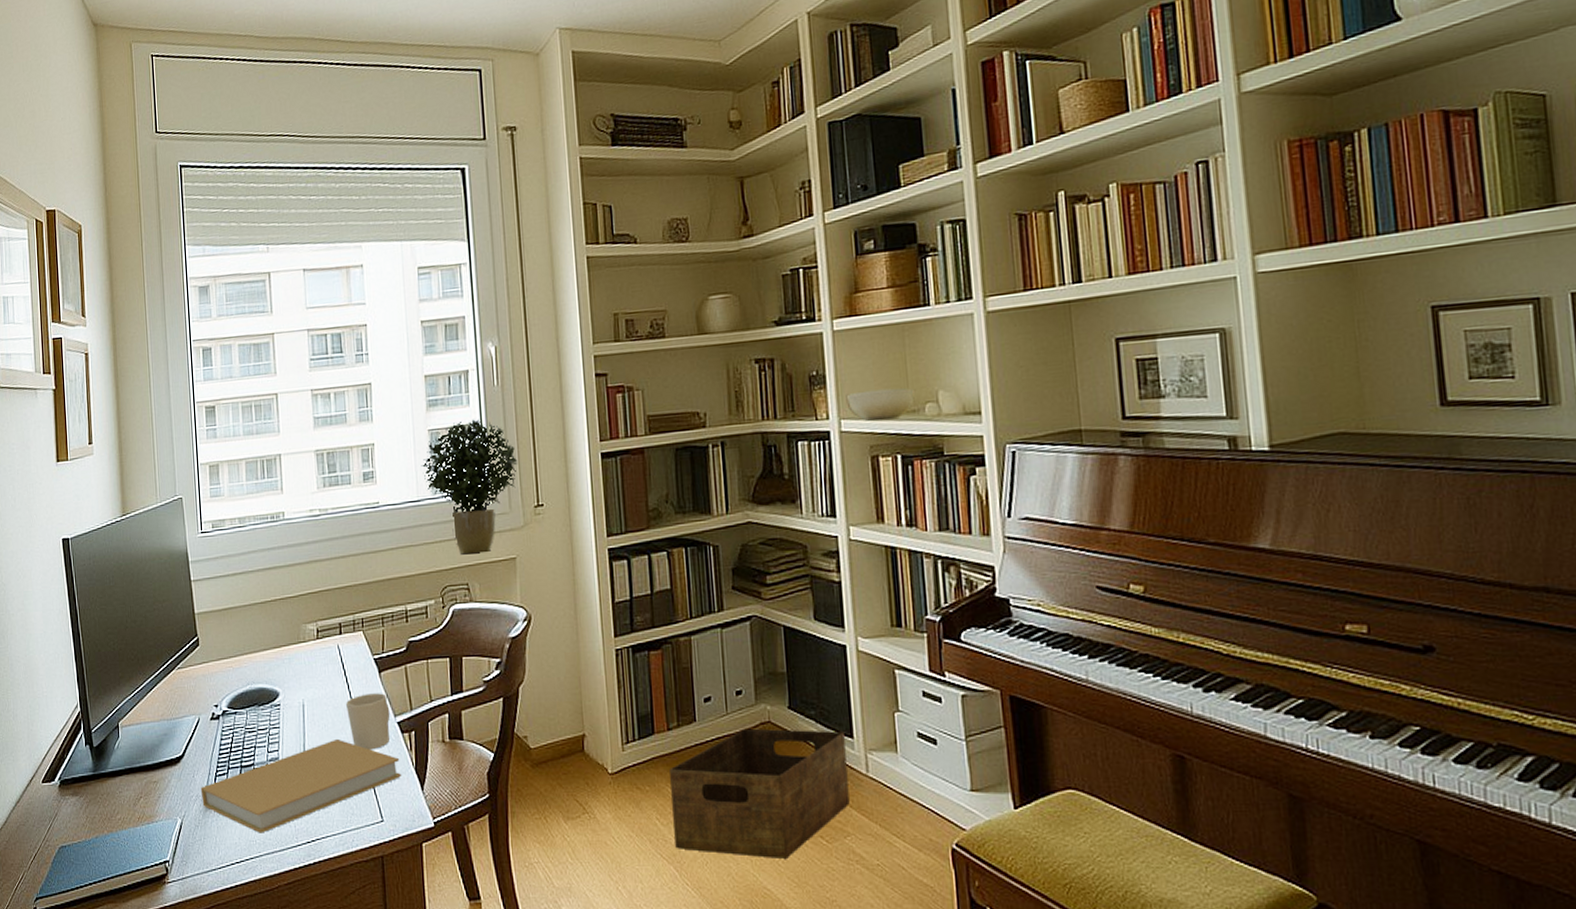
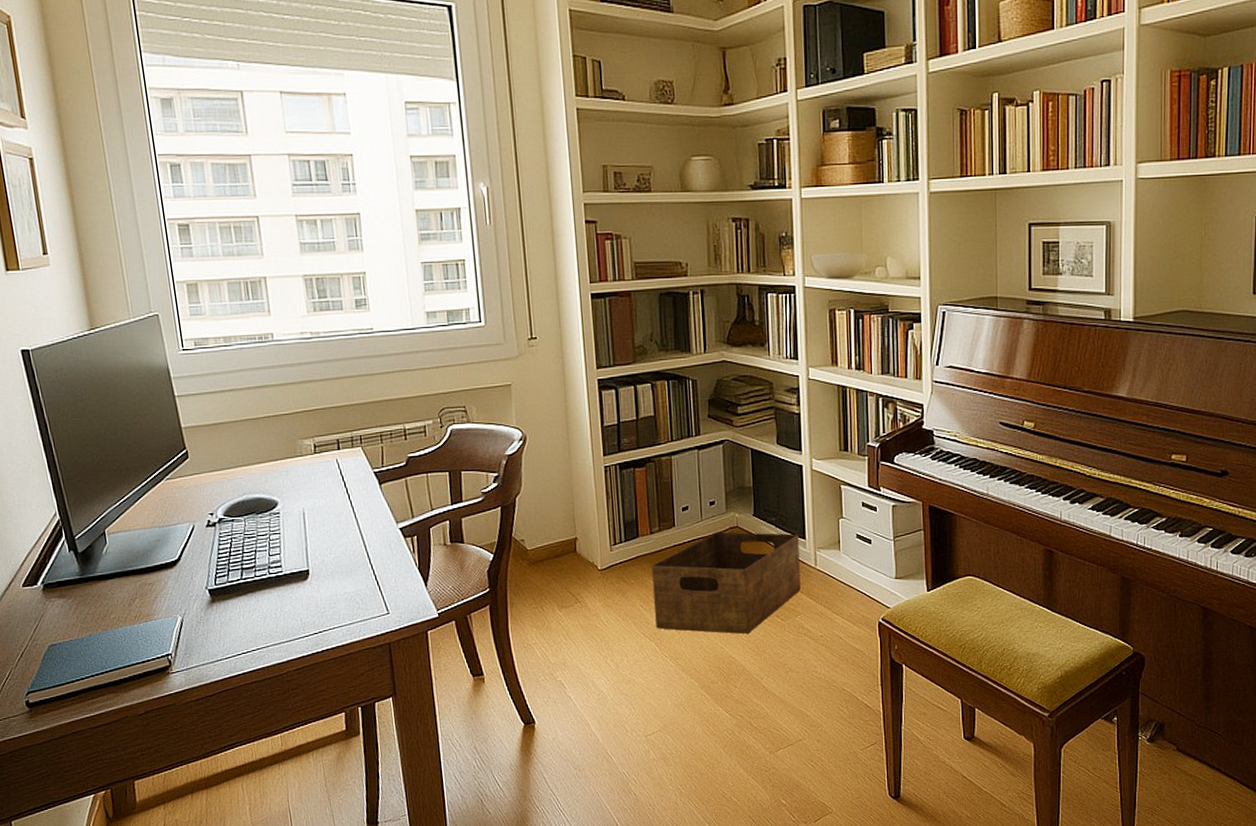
book: present [200,738,401,833] -> none [200,543,405,627]
mug: present [346,693,390,751] -> none [347,503,393,553]
potted plant: present [421,419,518,555] -> none [415,255,512,380]

